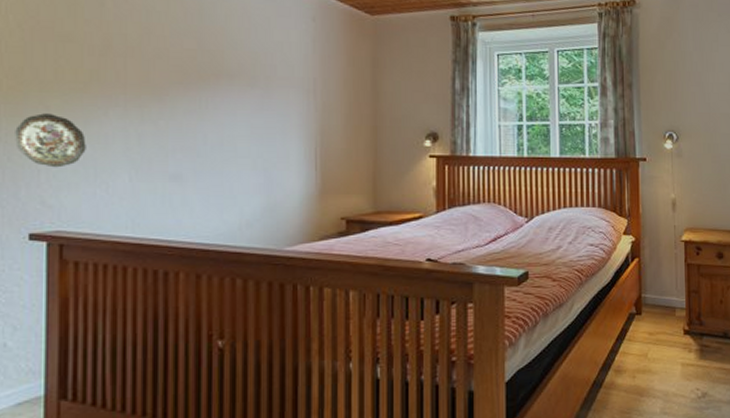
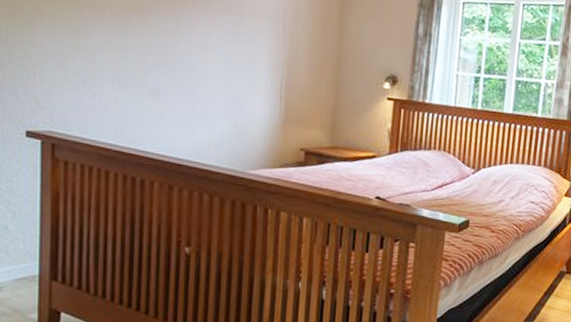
decorative plate: present [15,113,86,168] -> none [14,19,76,73]

